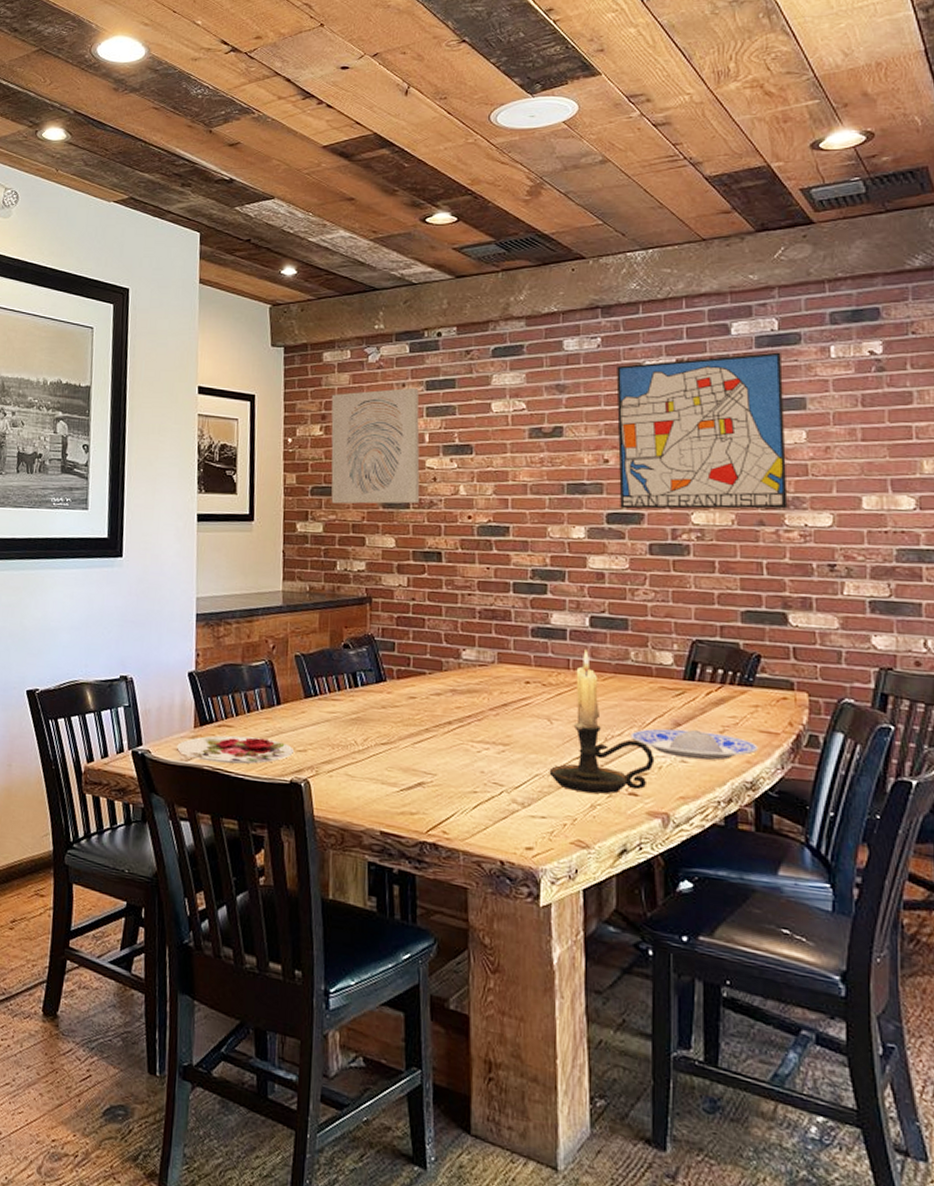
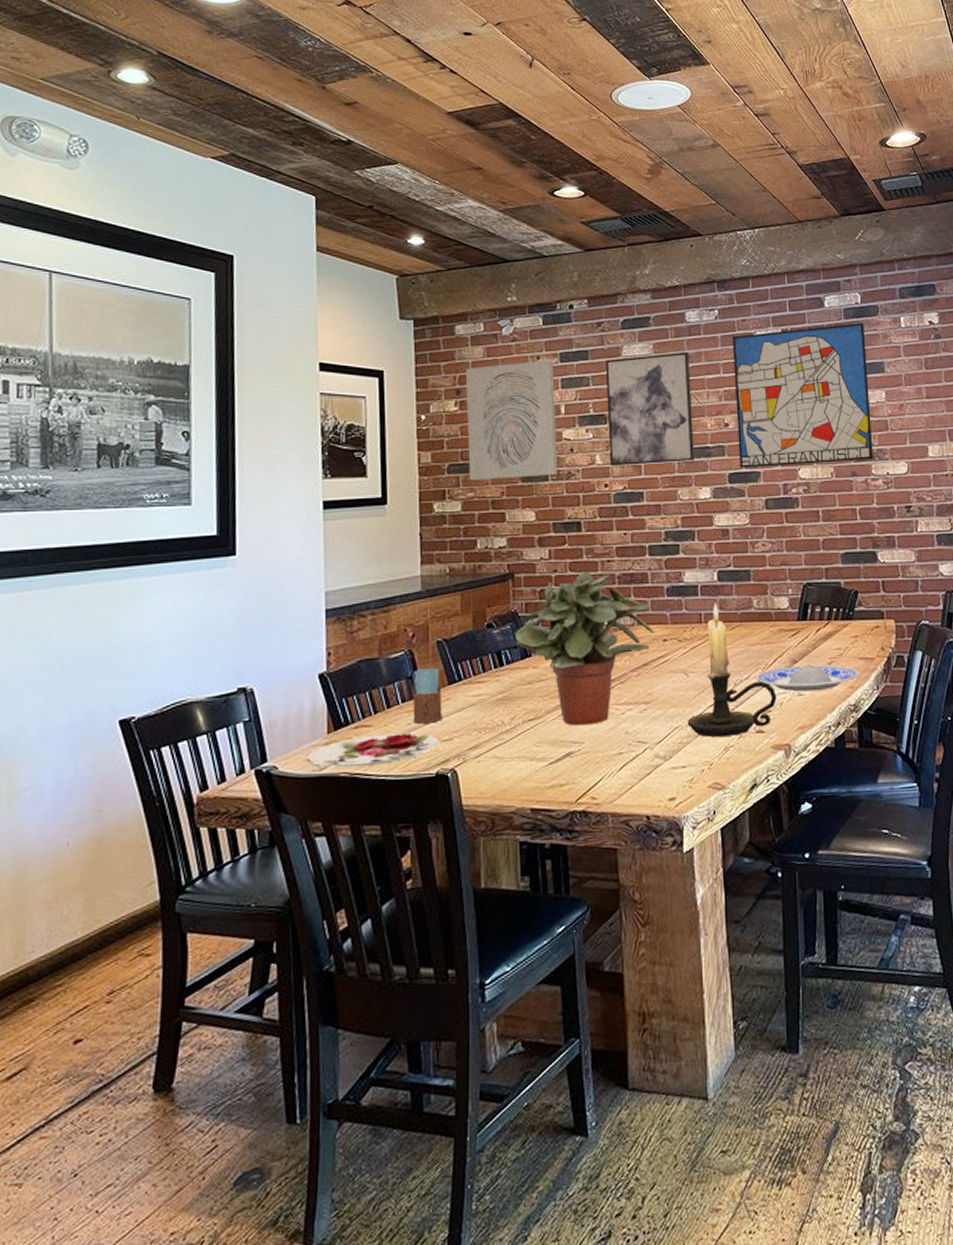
drinking glass: none [270,679,299,733] -> present [412,667,442,724]
potted plant: none [370,602,517,758] -> present [515,571,655,726]
wall art: none [473,381,569,499] -> present [605,351,695,467]

